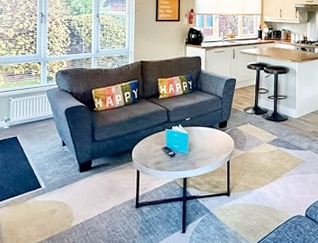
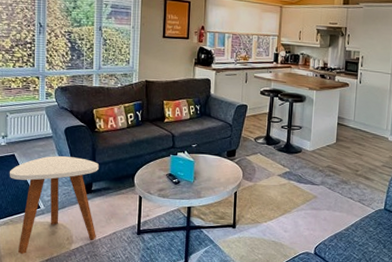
side table: none [12,136,98,235] -> present [10,156,99,255]

